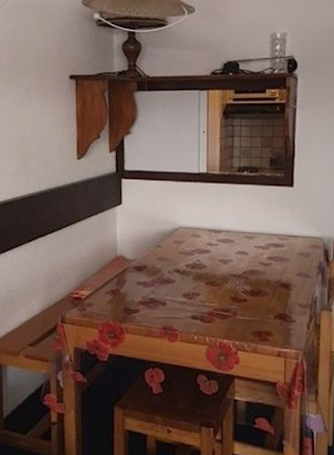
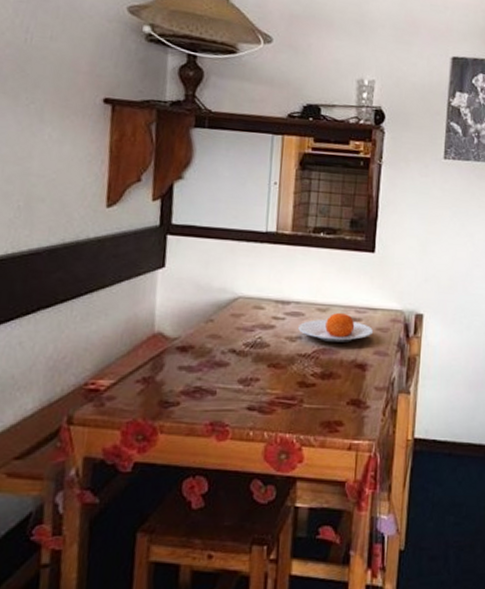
plate: none [229,239,296,265] -> present [298,312,374,342]

